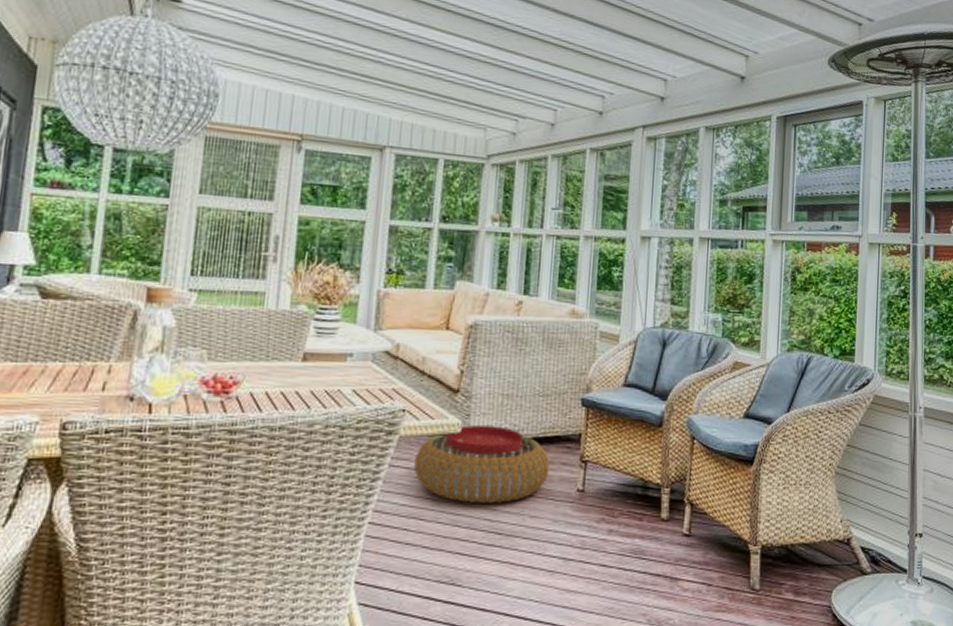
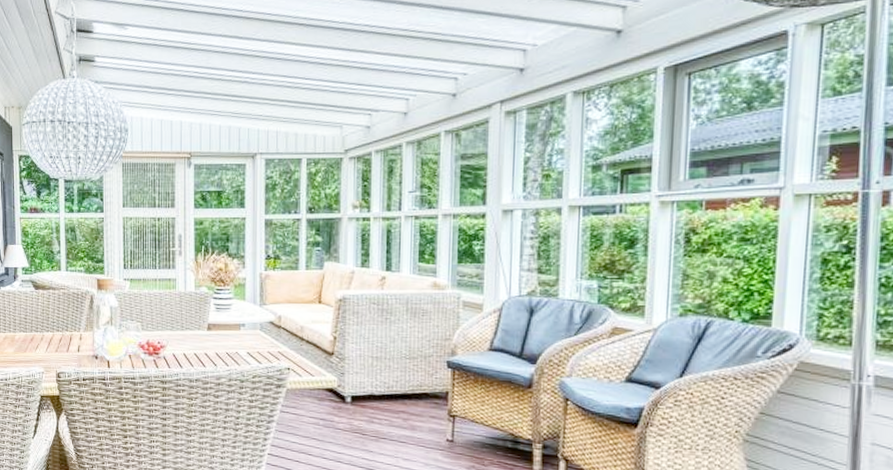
pouf: present [414,425,550,503] -> none [300,382,419,447]

